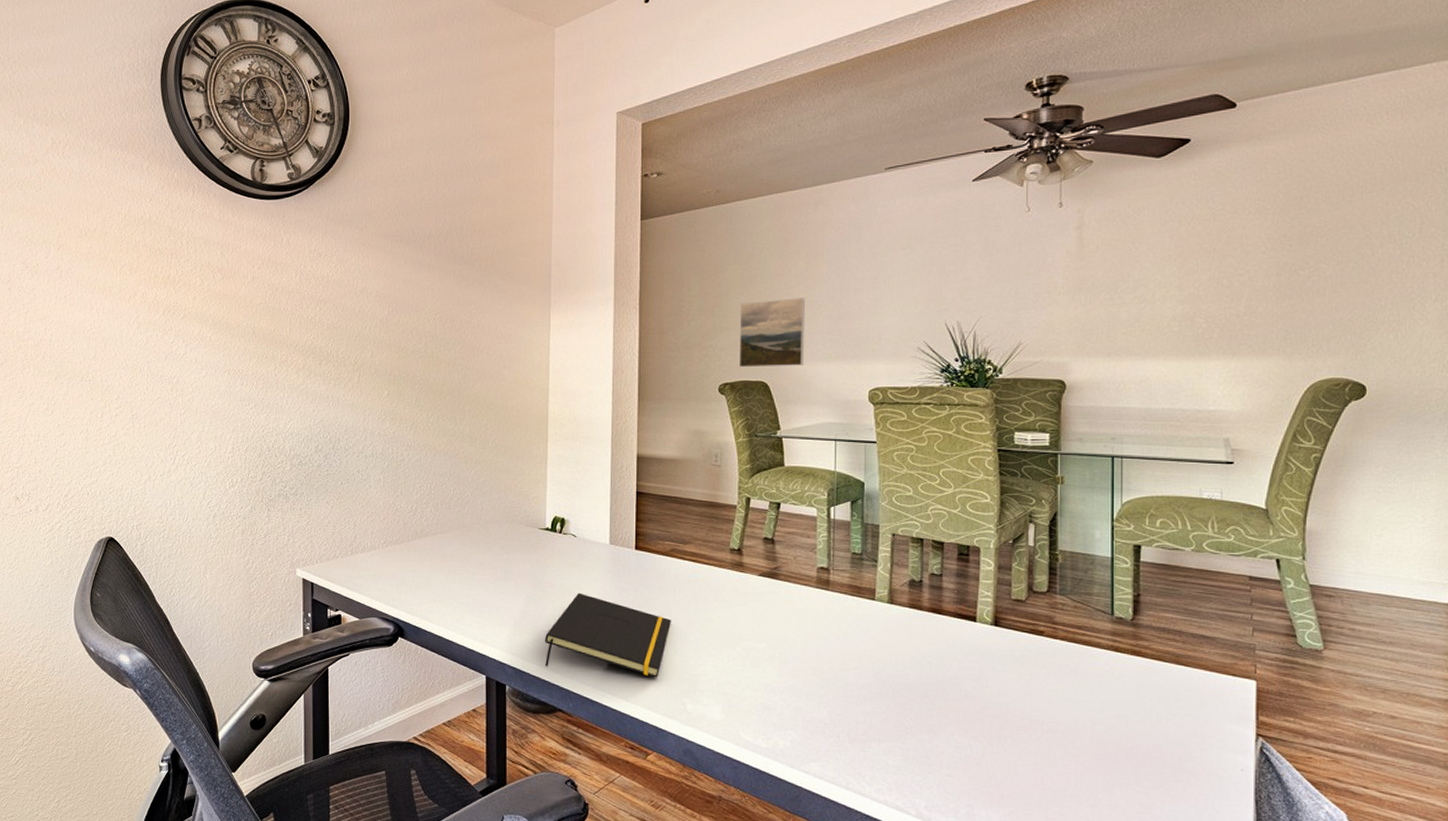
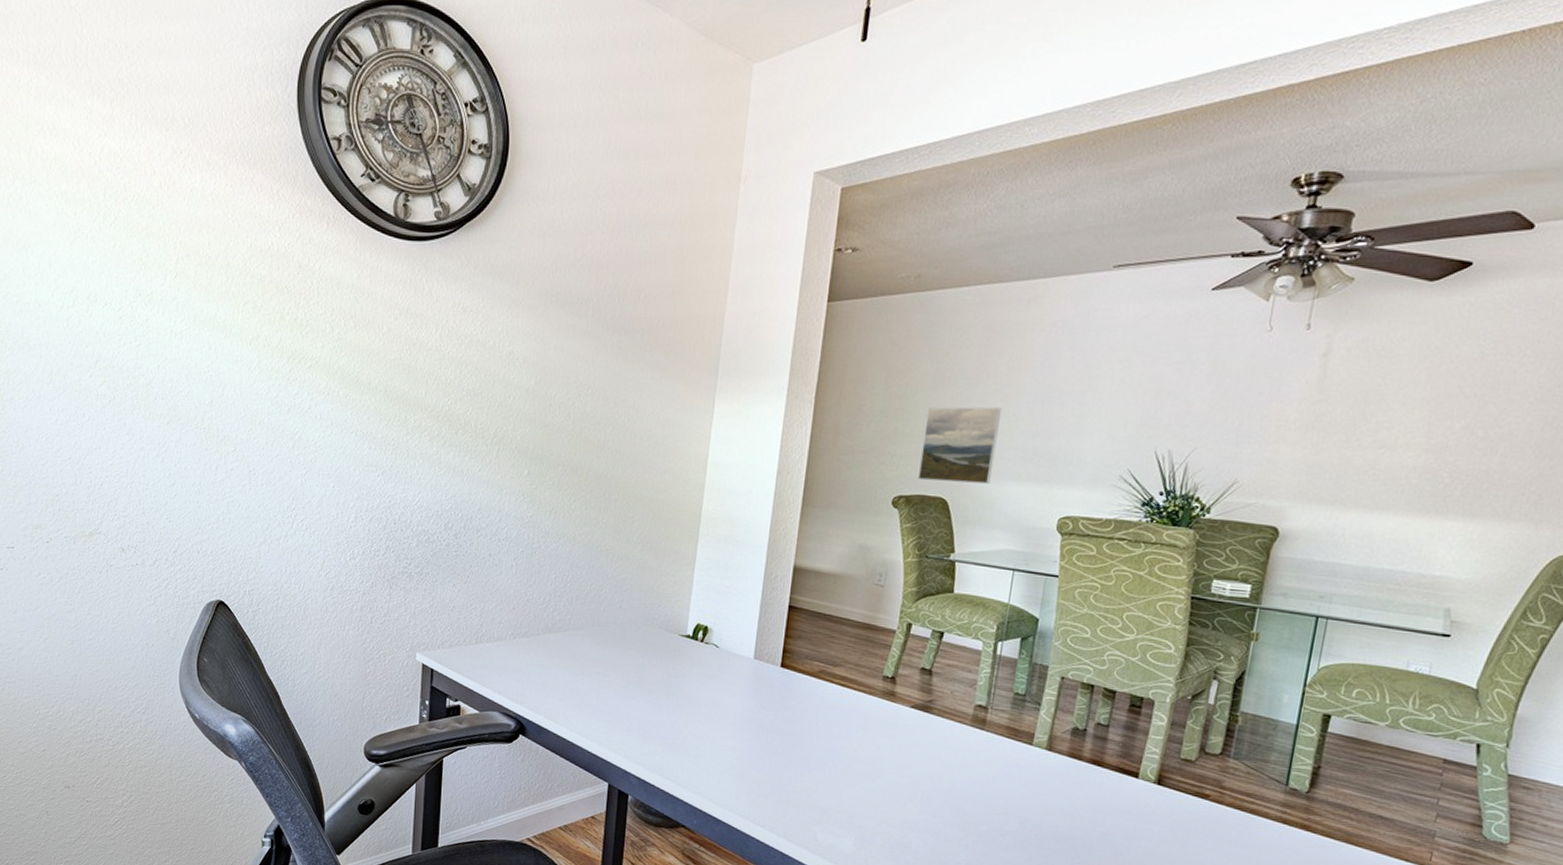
notepad: present [544,592,672,678] -> none [671,706,812,803]

